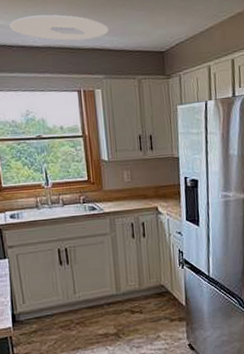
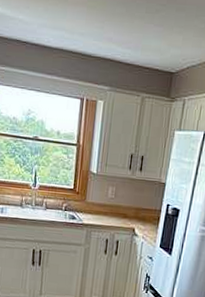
ceiling light: present [10,14,109,41] -> none [28,14,124,48]

